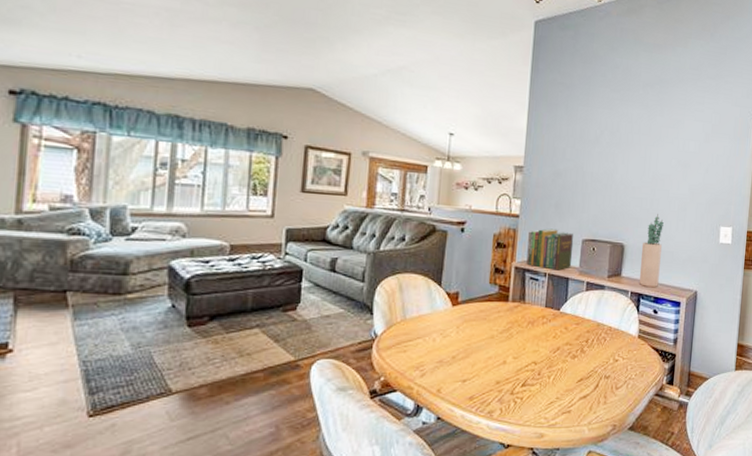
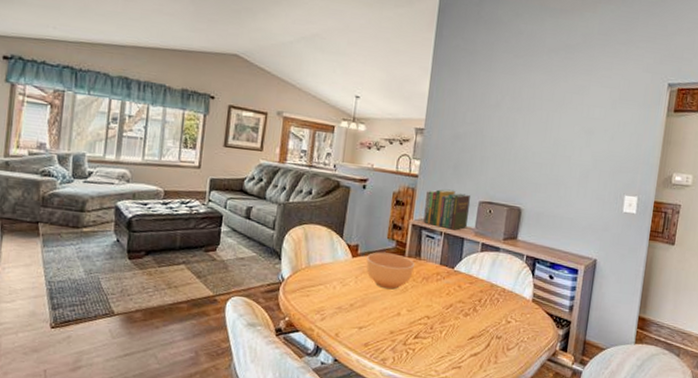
bowl: none [467,298,520,337] -> present [366,252,416,290]
vase: present [639,213,664,288] -> none [535,179,563,254]

